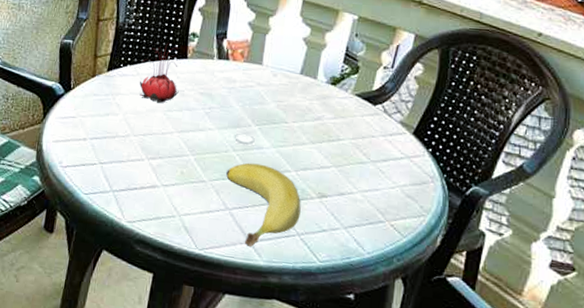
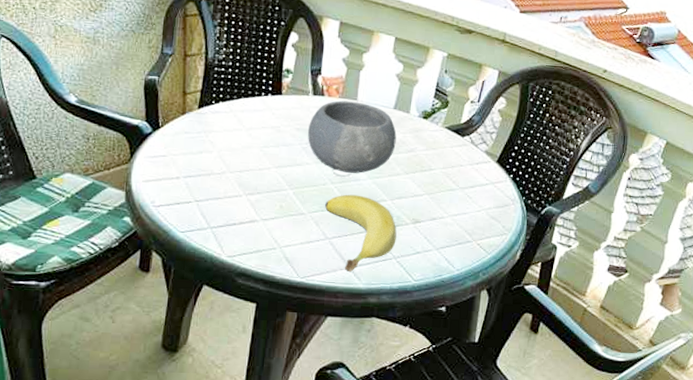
flower: present [140,43,179,103] -> none [233,79,275,139]
bowl: none [211,65,303,141] -> present [307,100,397,173]

